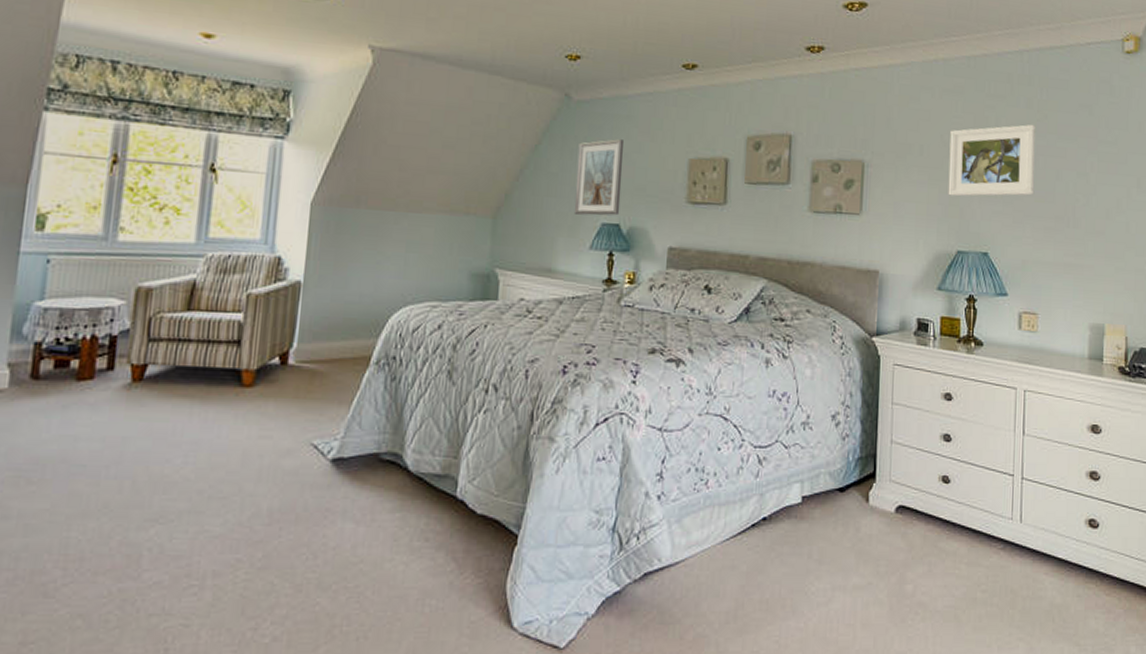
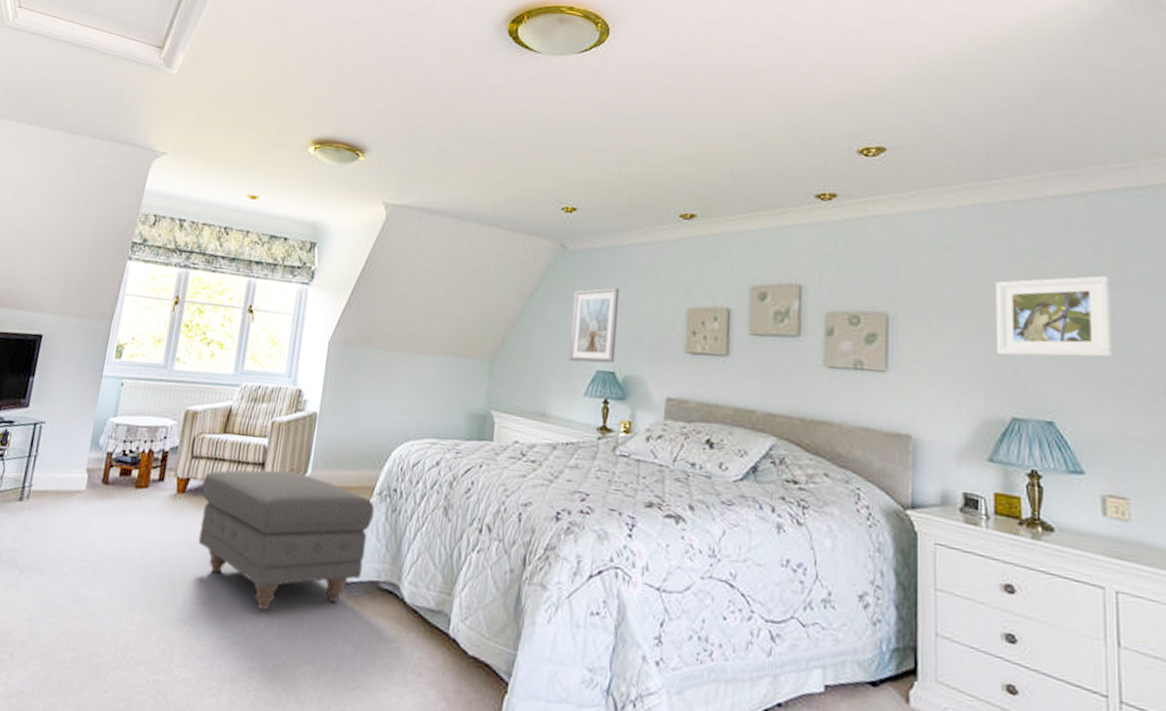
ottoman: none [163,346,371,497] -> present [198,470,374,610]

